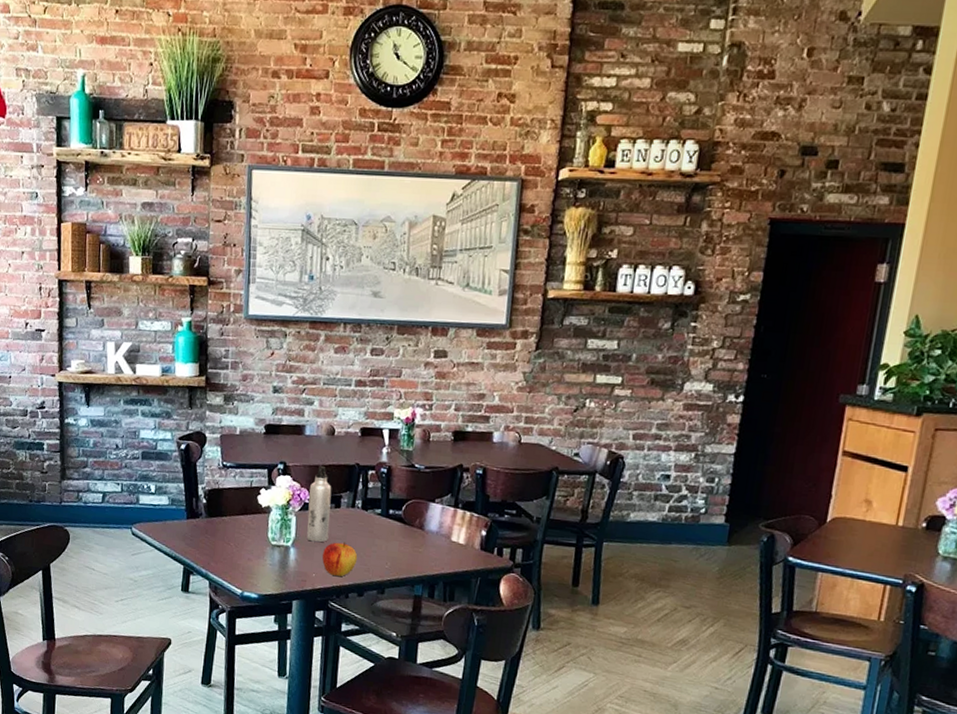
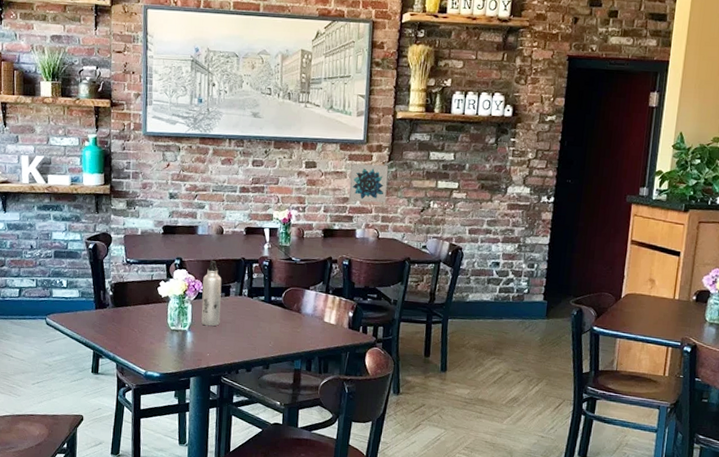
apple: present [322,542,358,577] -> none [214,325,246,356]
wall art: none [485,352,536,401] -> present [348,163,389,203]

